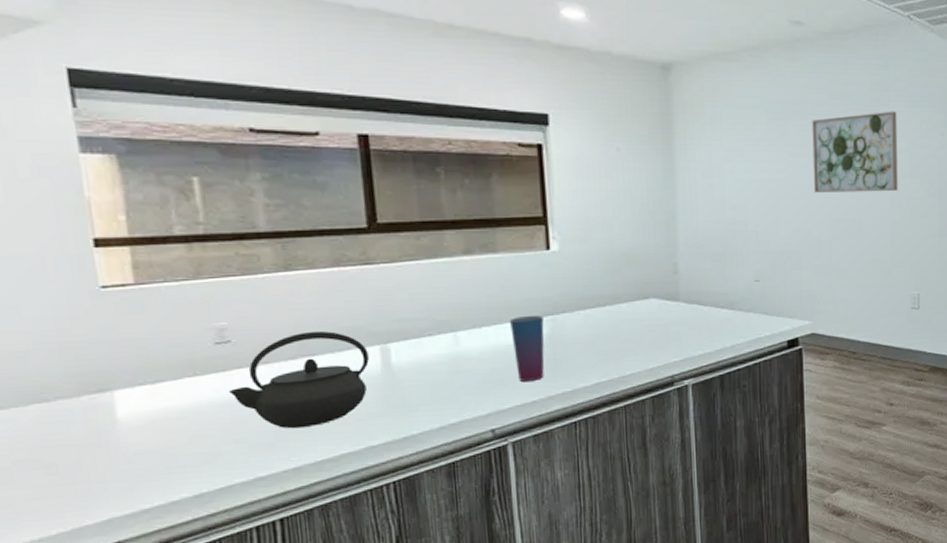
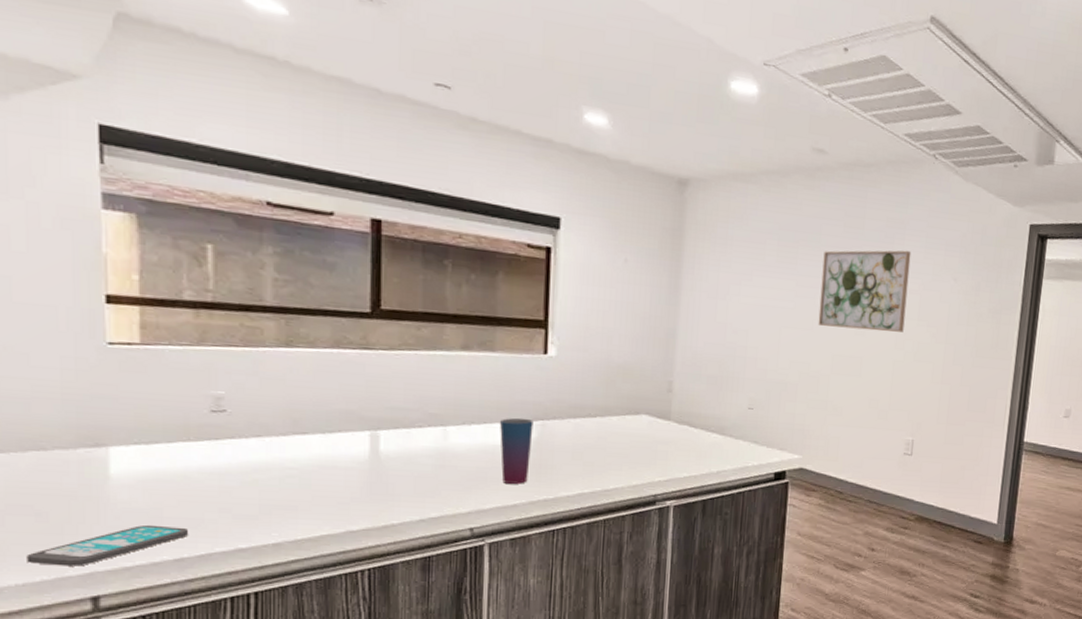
smartphone: none [40,463,206,518] -> present [27,524,189,567]
kettle: present [228,331,369,429] -> none [218,409,358,505]

